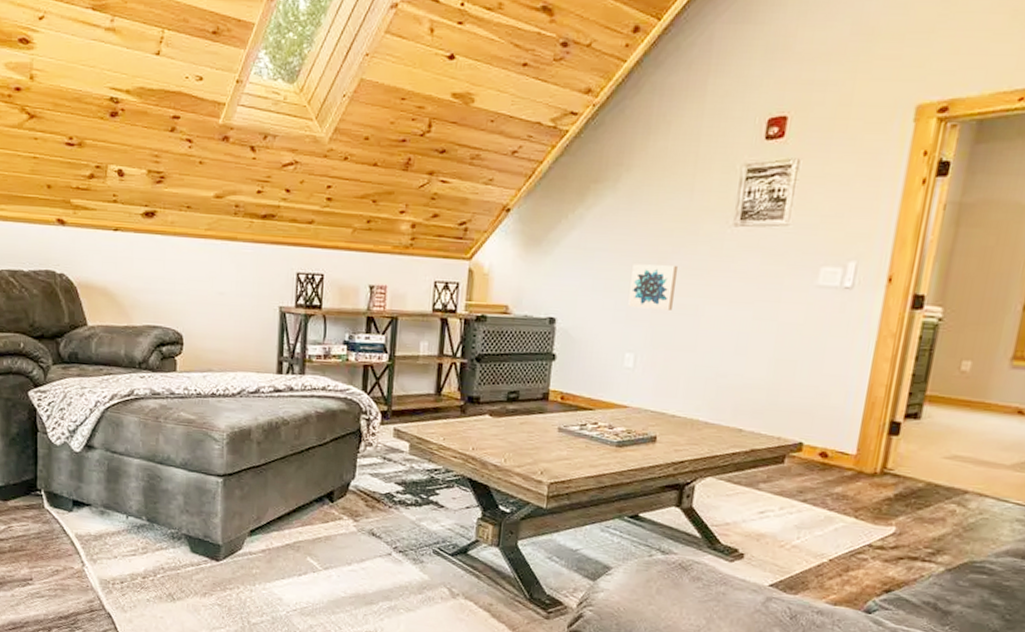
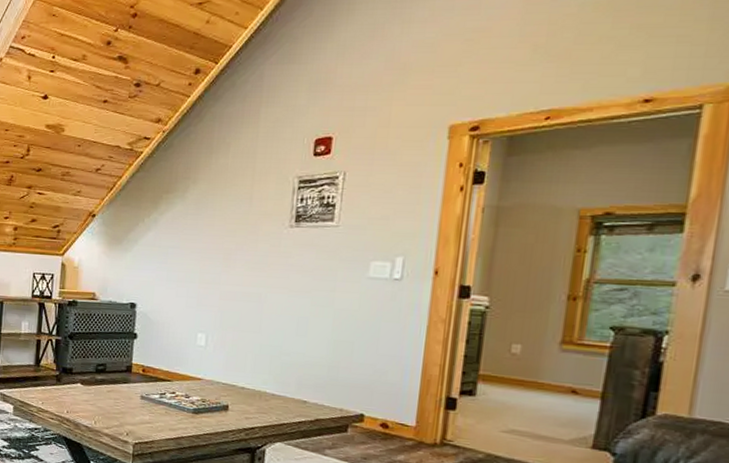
wall art: present [628,264,679,310] -> none [199,259,242,298]

